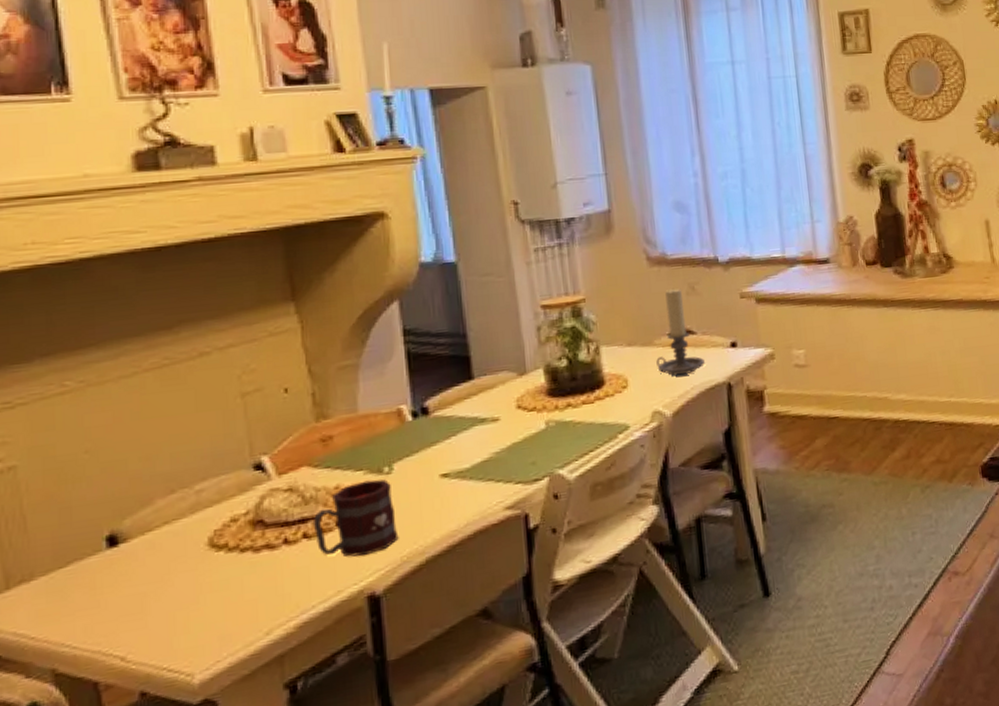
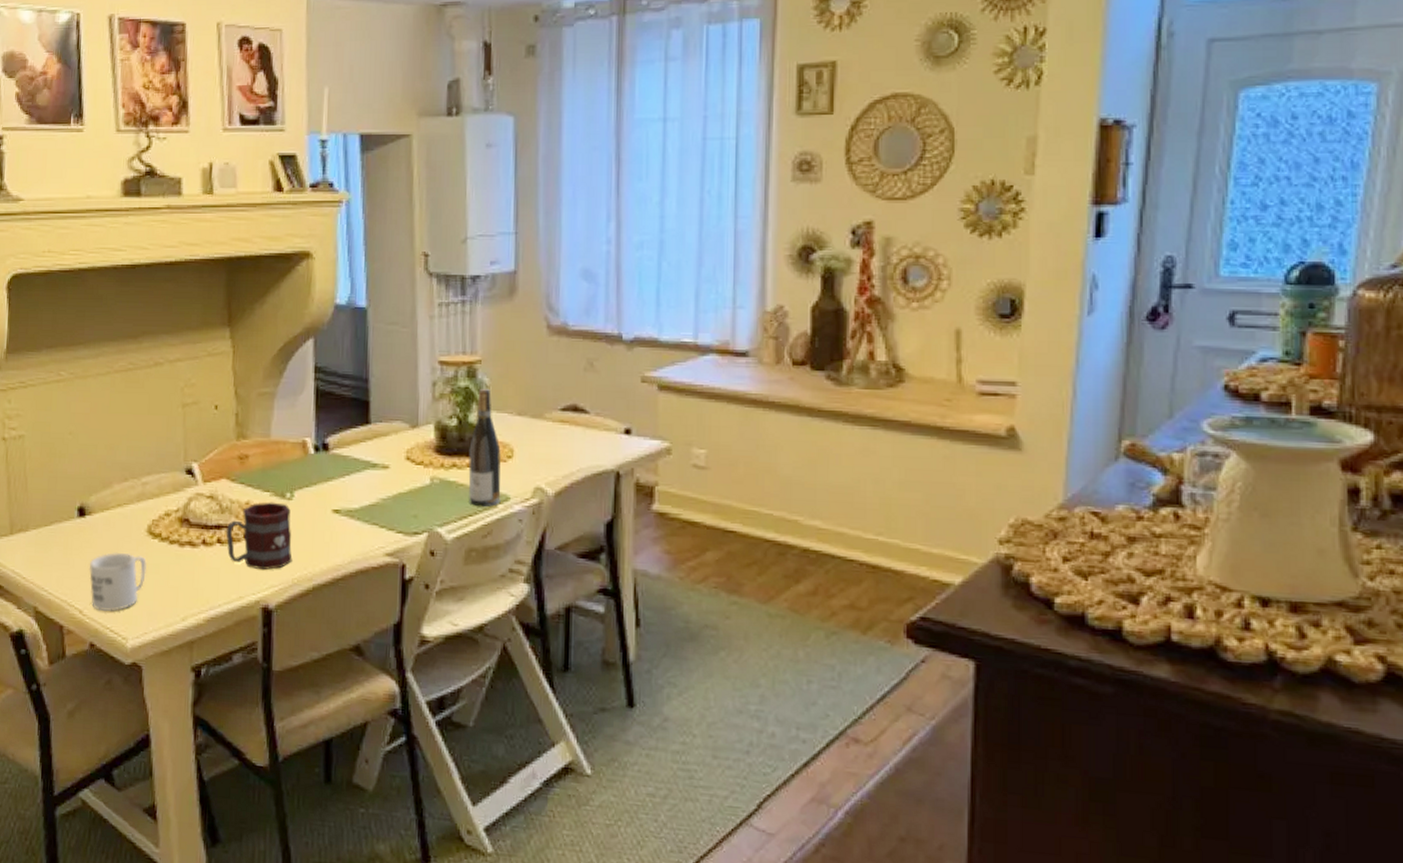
mug: none [129,574,212,651] -> present [89,552,146,611]
wine bottle: none [582,325,621,441] -> present [468,388,501,507]
candle holder: present [656,288,705,376] -> none [544,361,594,454]

